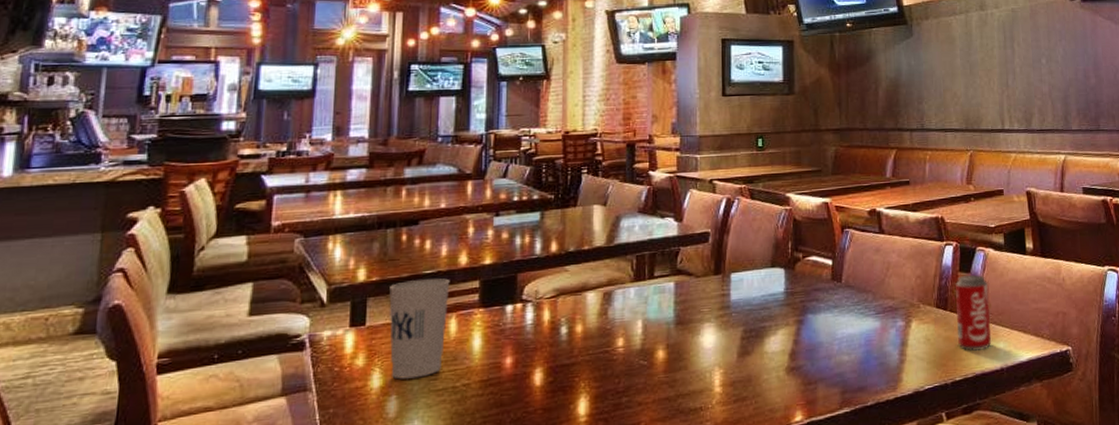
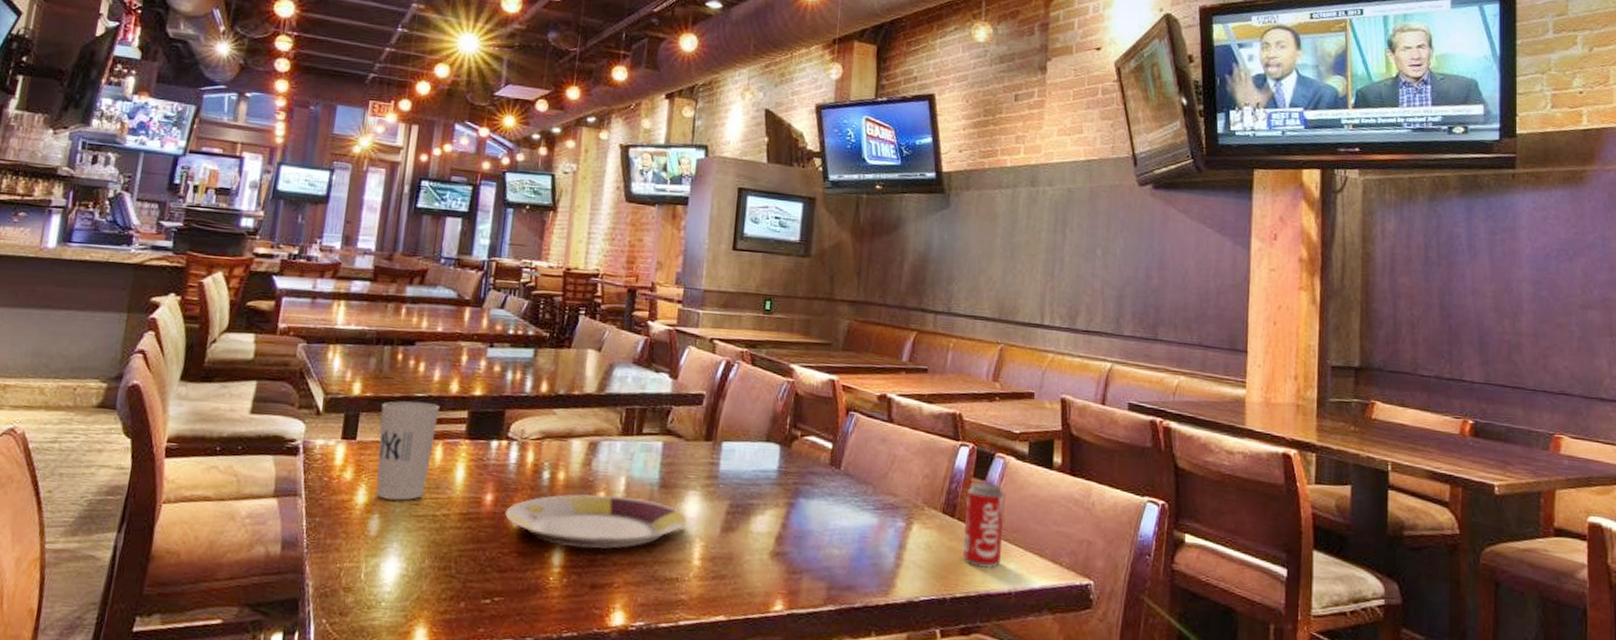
plate: none [527,338,705,395] -> present [505,493,687,549]

